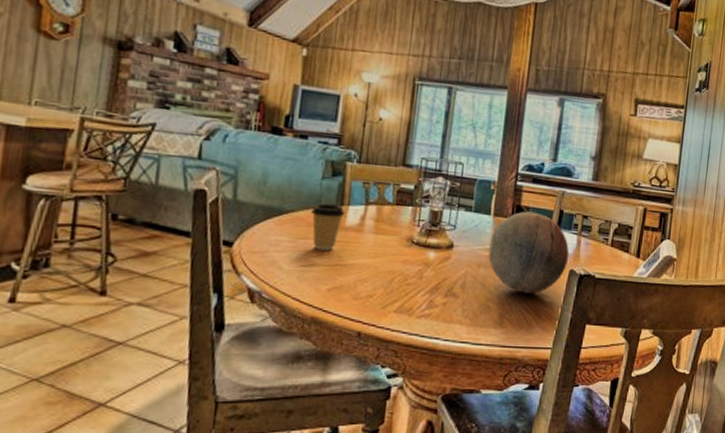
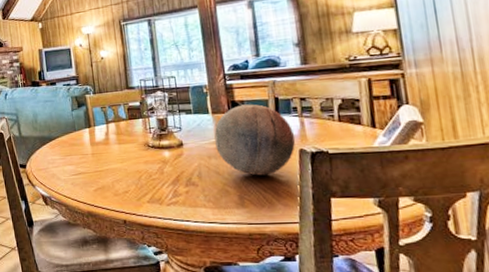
coffee cup: present [311,203,345,251] -> none [70,127,94,162]

